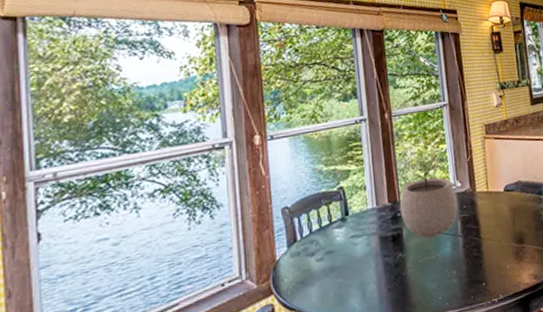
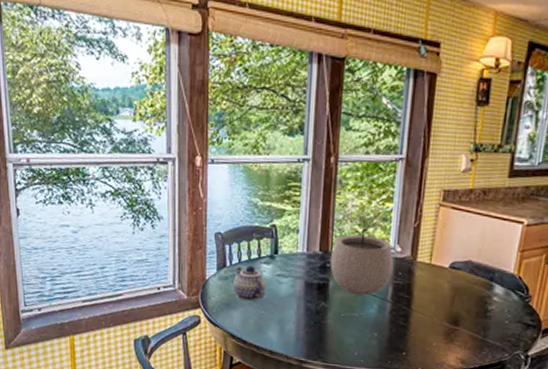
teapot: none [307,233,342,273] -> present [233,265,267,301]

